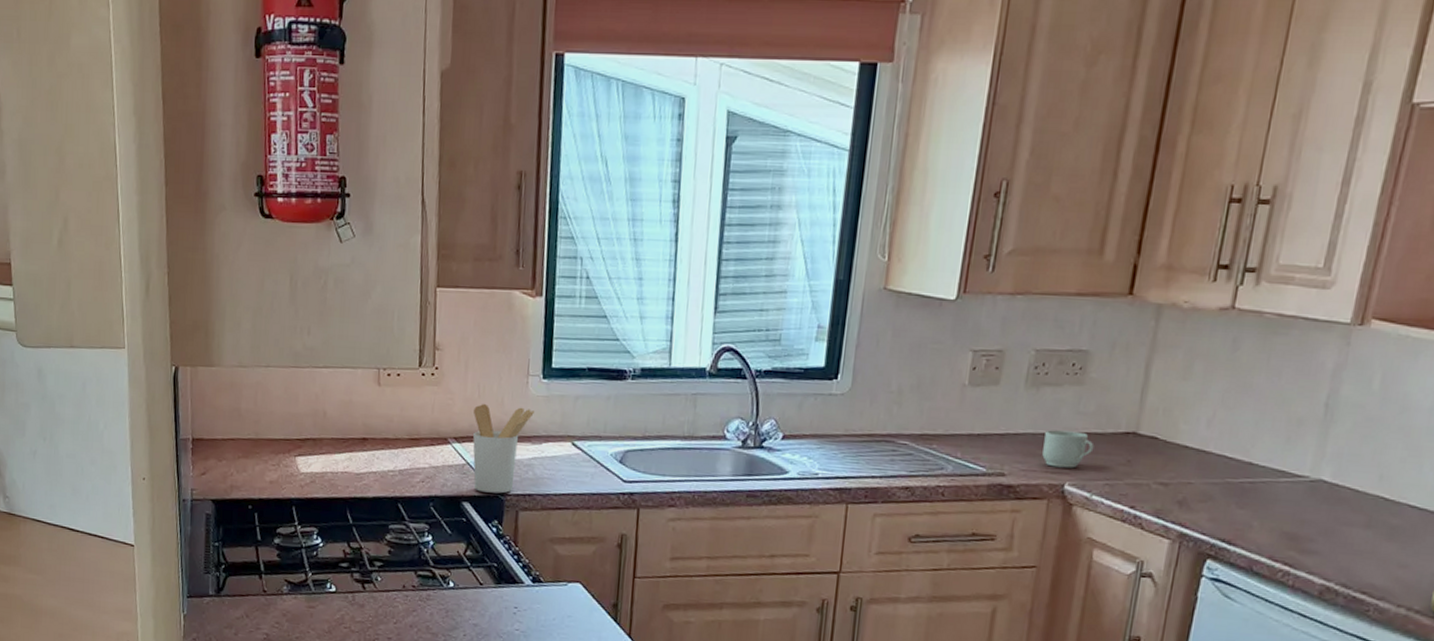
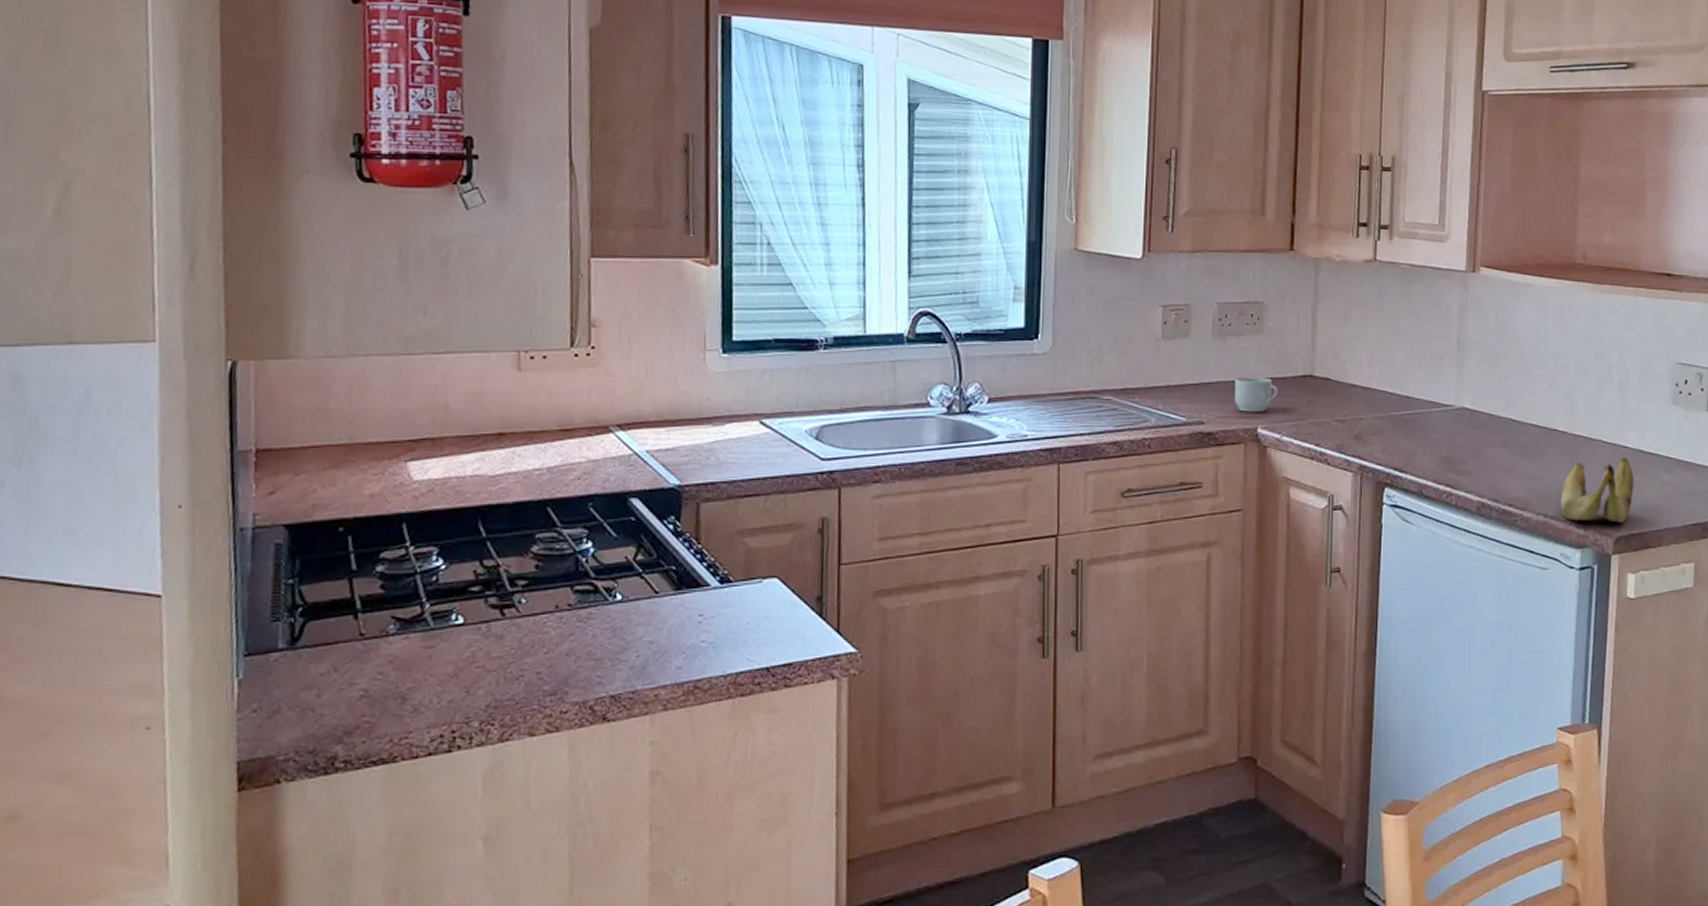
utensil holder: present [473,404,534,494] -> none [641,385,714,485]

